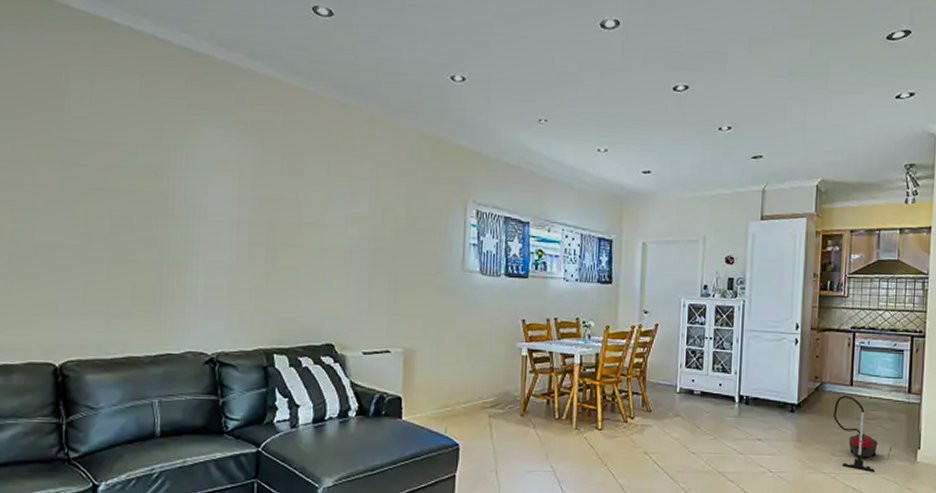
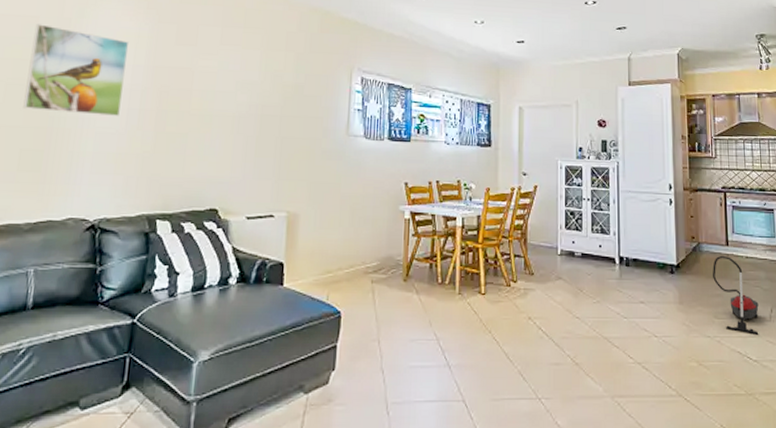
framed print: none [130,152,233,250] -> present [23,24,130,116]

